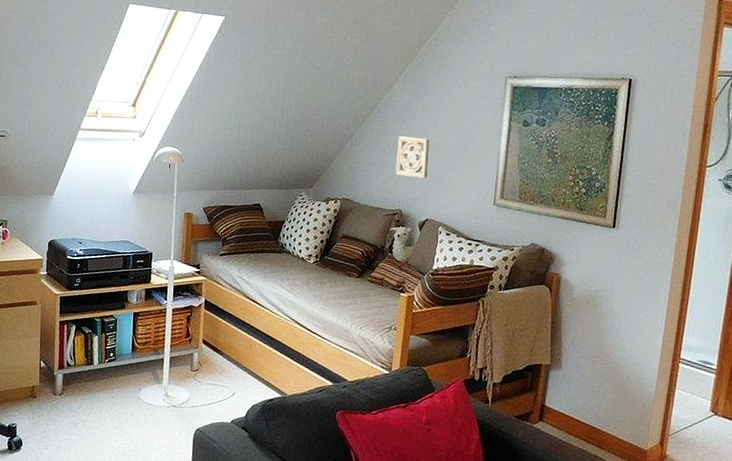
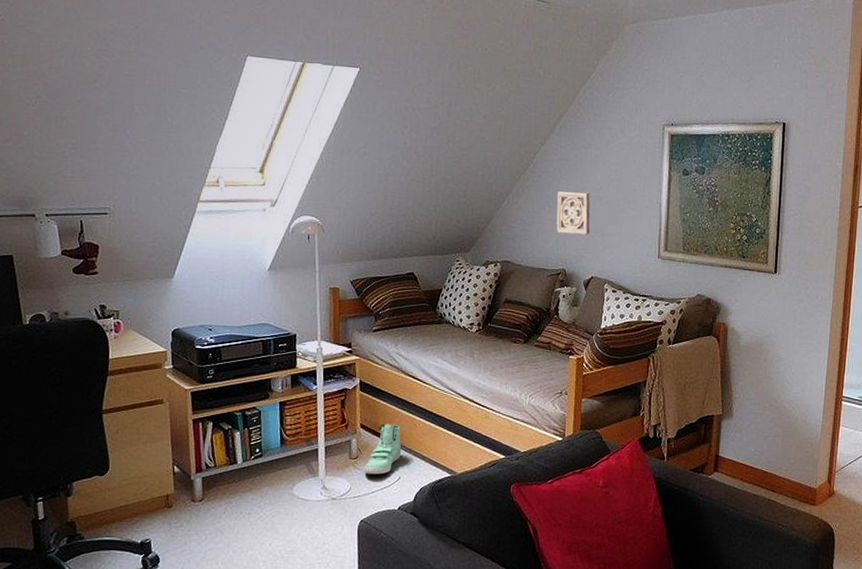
sneaker: none [203,341,238,389] -> present [364,423,402,475]

